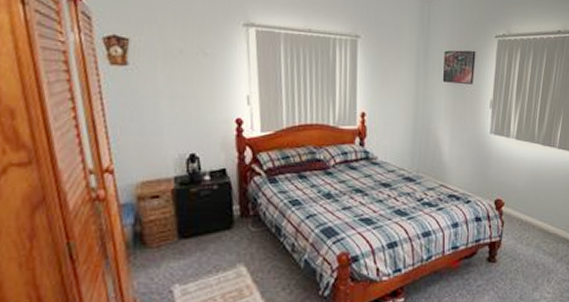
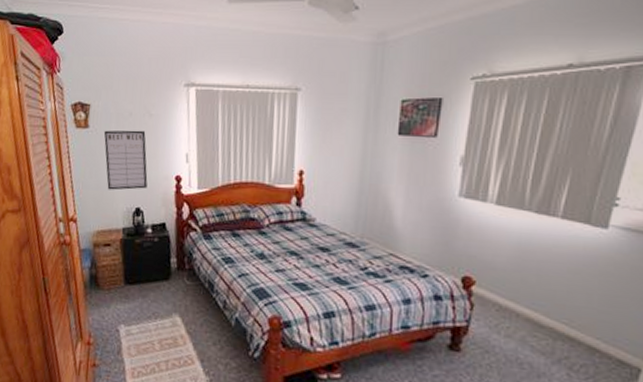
writing board: none [147,69,204,135] -> present [104,130,148,190]

